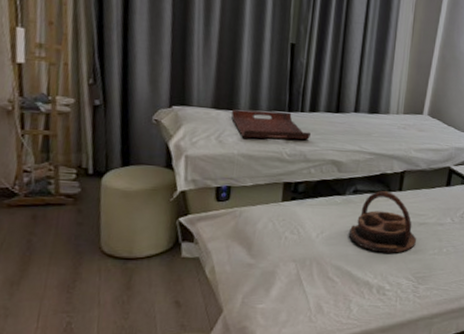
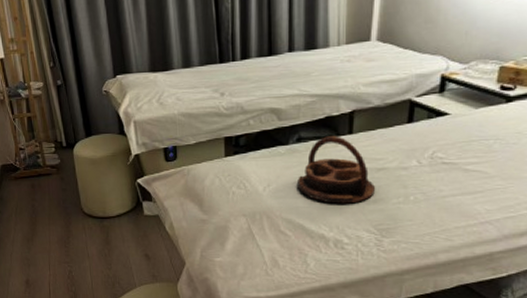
serving tray: present [231,109,311,140] -> none [166,64,245,97]

